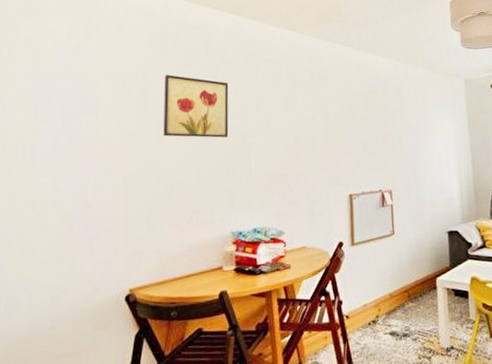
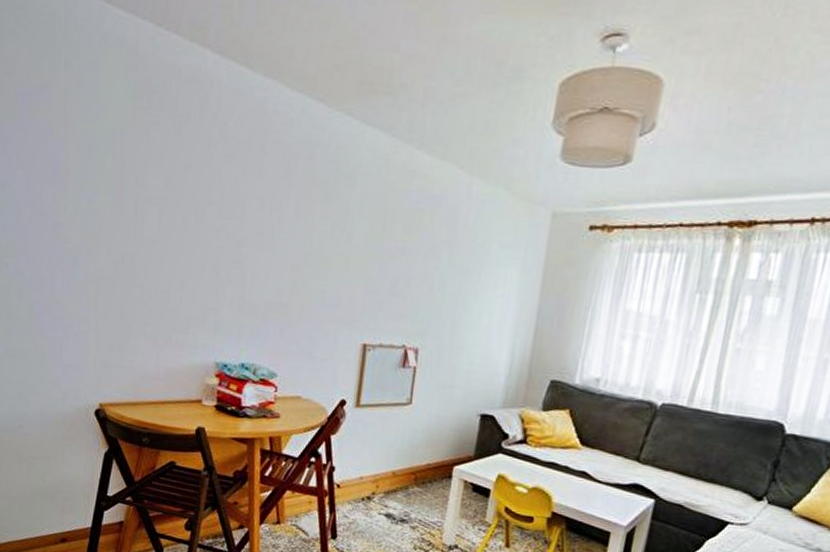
wall art: present [163,74,229,138] -> none [142,144,227,242]

